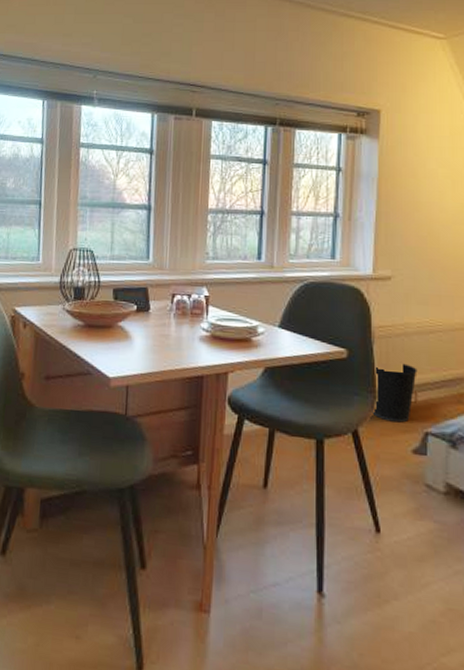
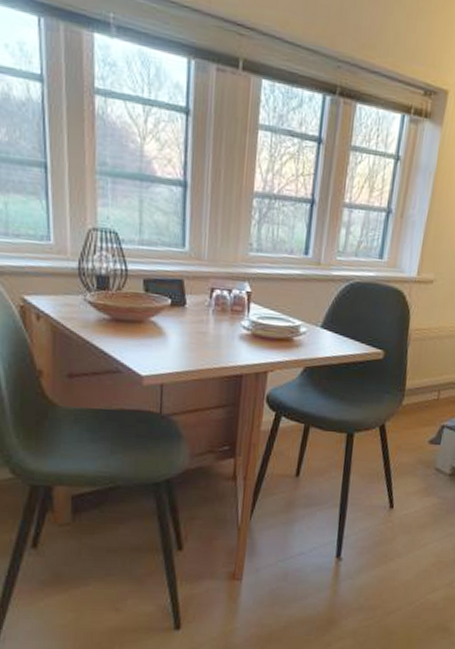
wastebasket: present [372,363,417,423] -> none [399,365,444,418]

